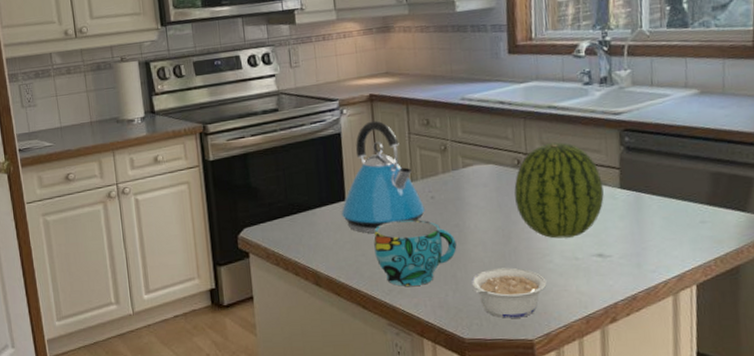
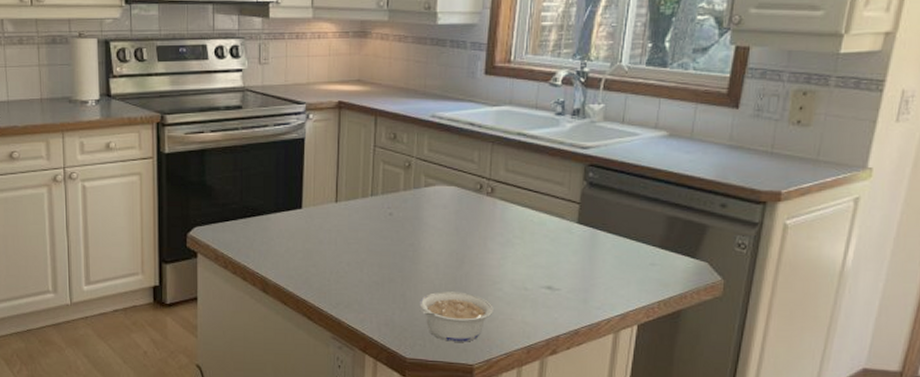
kettle: present [341,120,425,234] -> none [296,129,382,245]
cup: present [374,220,457,286] -> none [326,235,409,301]
fruit: present [514,142,604,239] -> none [473,170,561,268]

